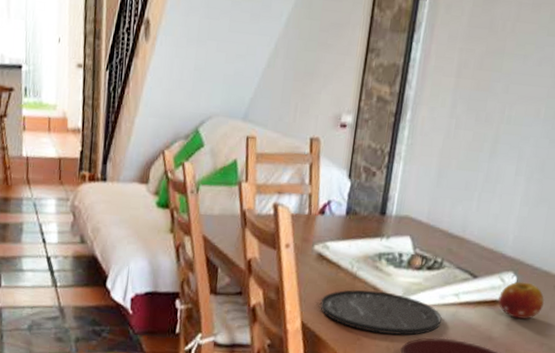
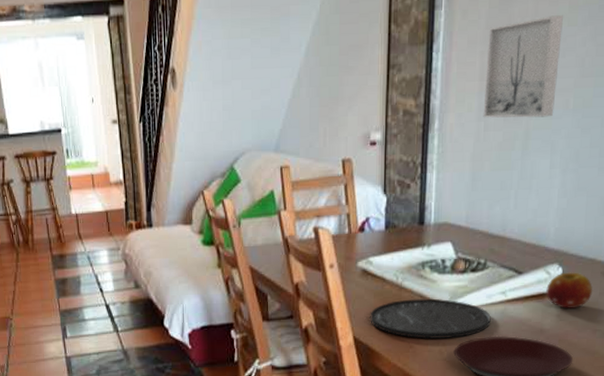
wall art: none [455,23,544,124] -> present [483,15,563,118]

